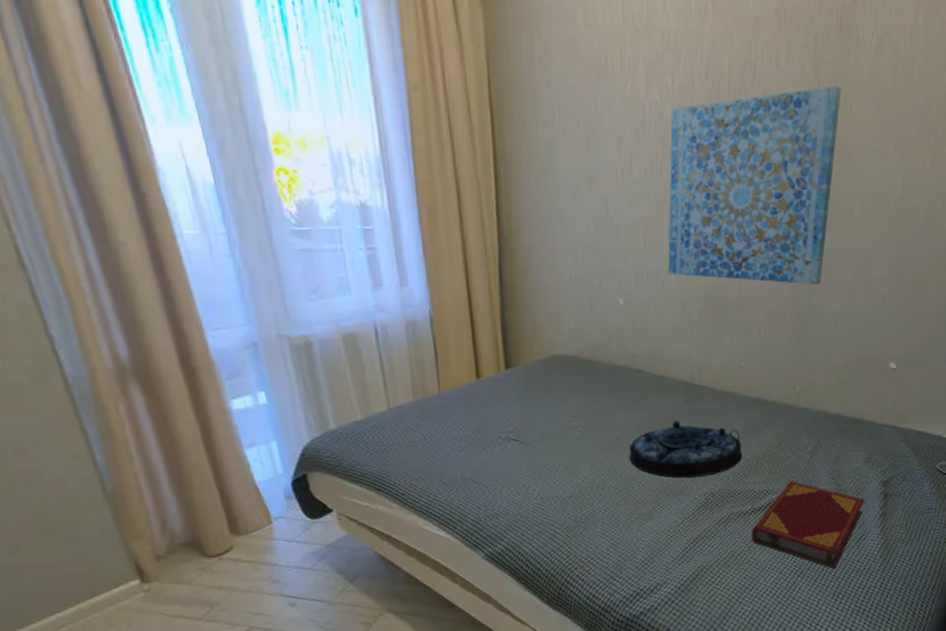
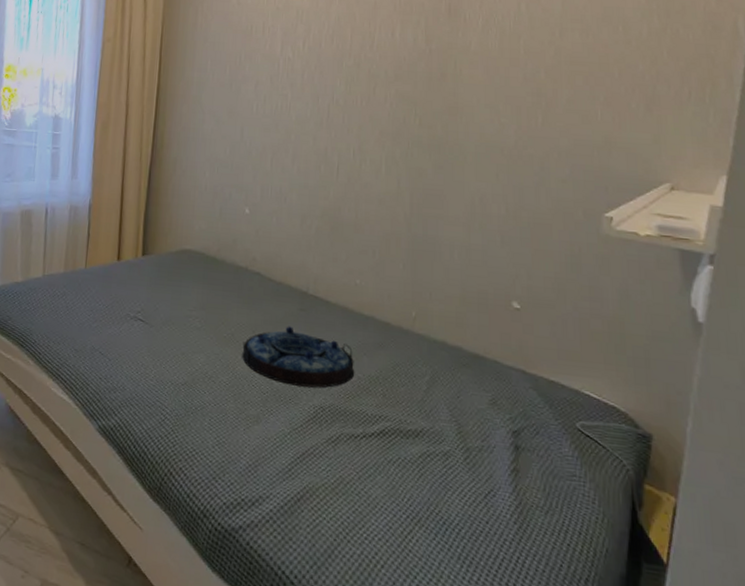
wall art: present [668,86,842,285] -> none [291,54,452,217]
hardback book: present [751,480,864,569] -> none [362,409,491,525]

